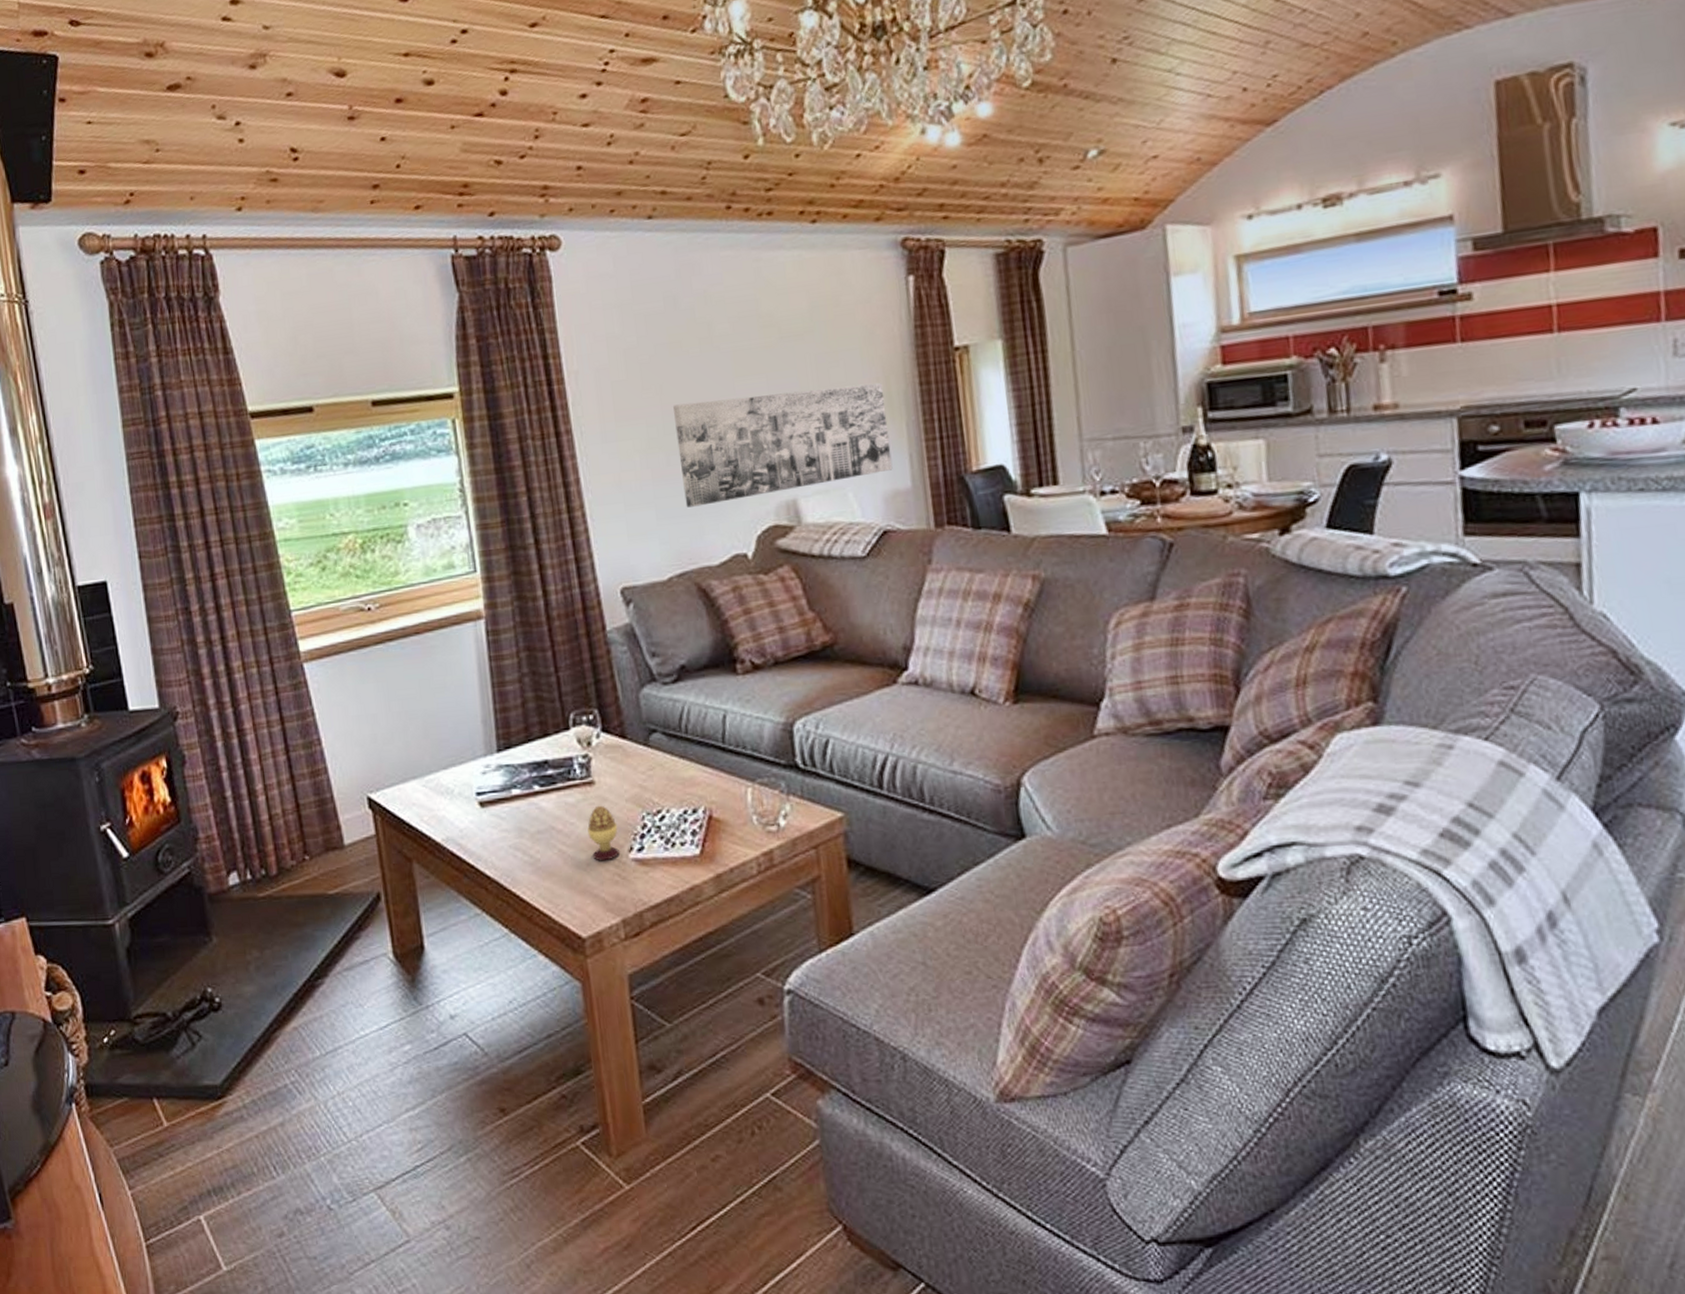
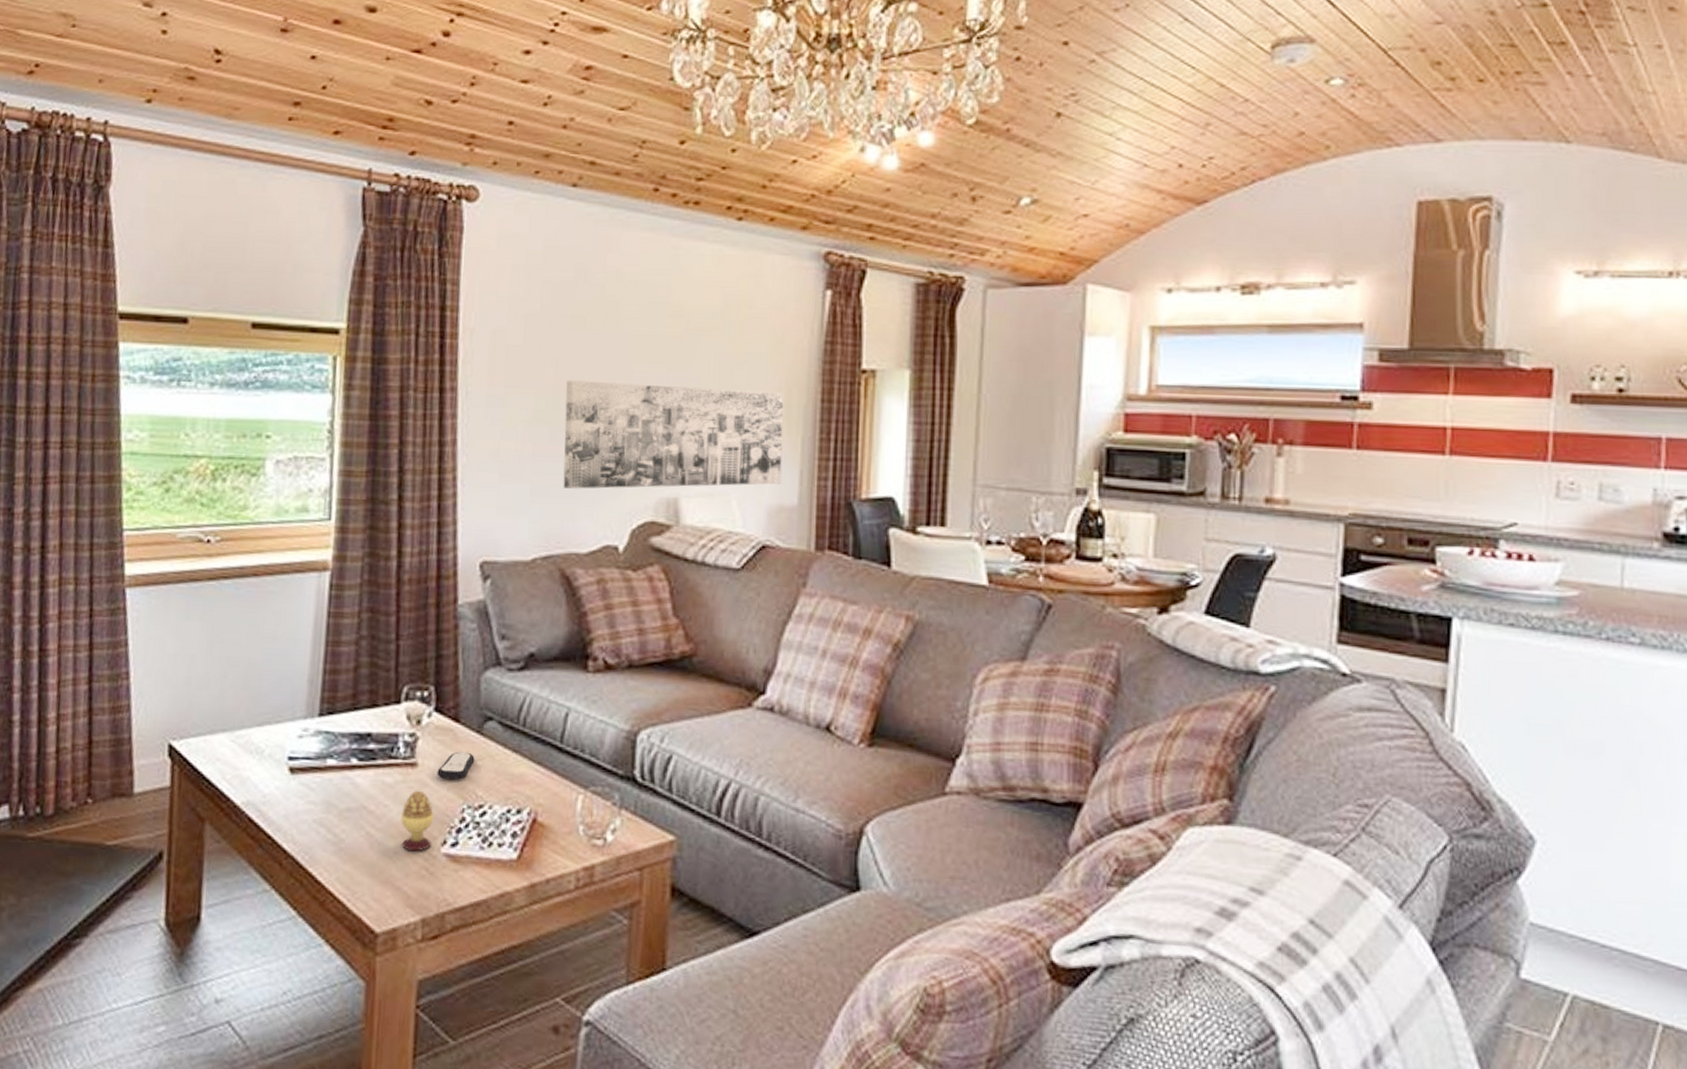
remote control: none [613,764,647,792] -> present [437,751,475,780]

